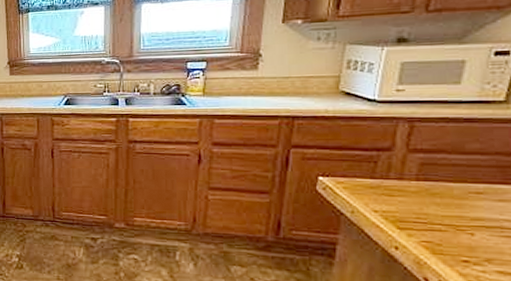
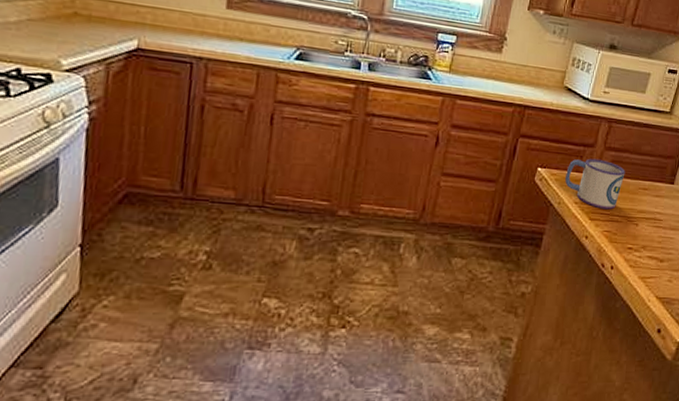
mug: none [357,163,444,218] -> present [565,158,626,210]

